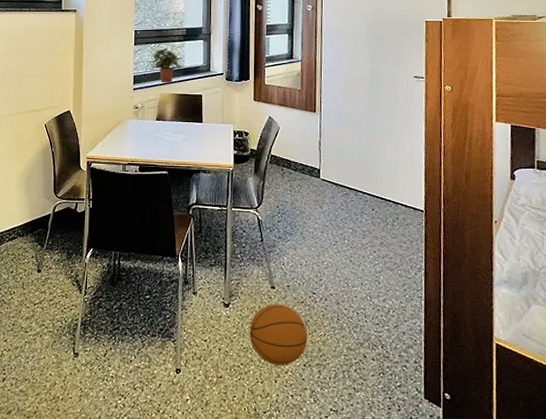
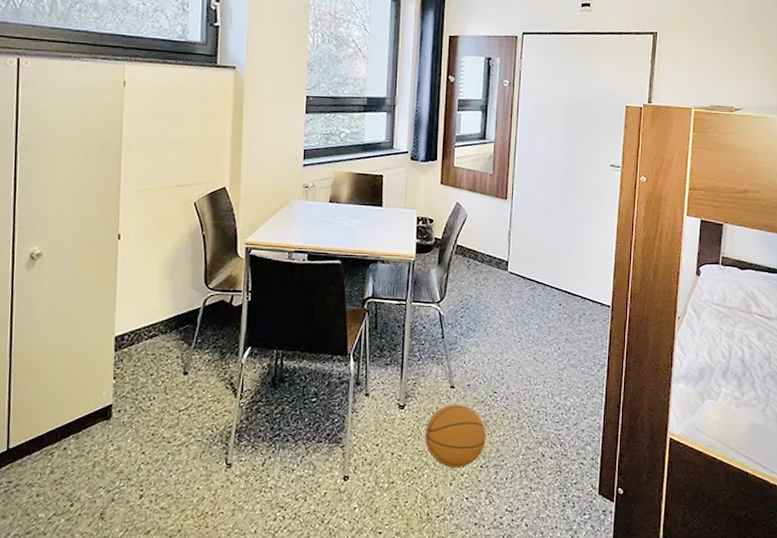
potted plant: present [151,48,183,83] -> none [326,119,363,160]

